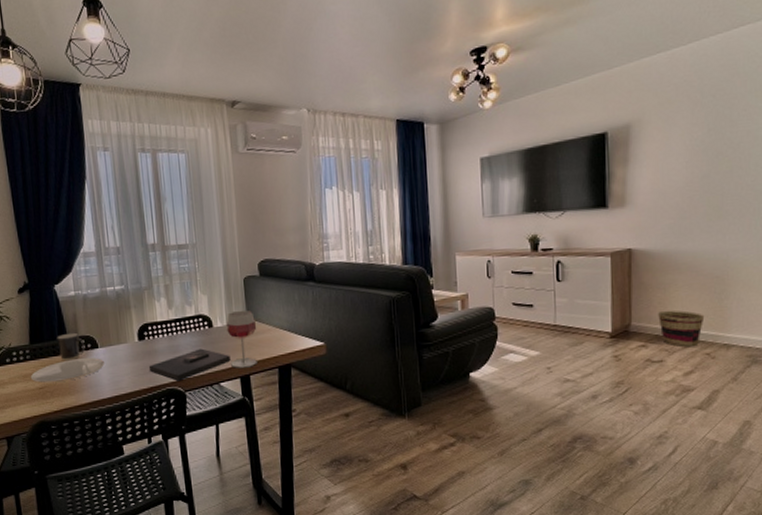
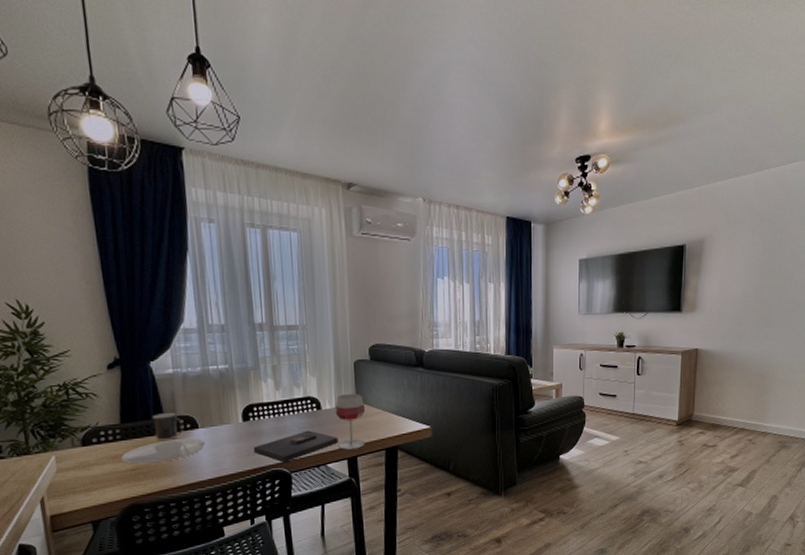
basket: present [658,311,705,347] -> none [715,403,750,434]

